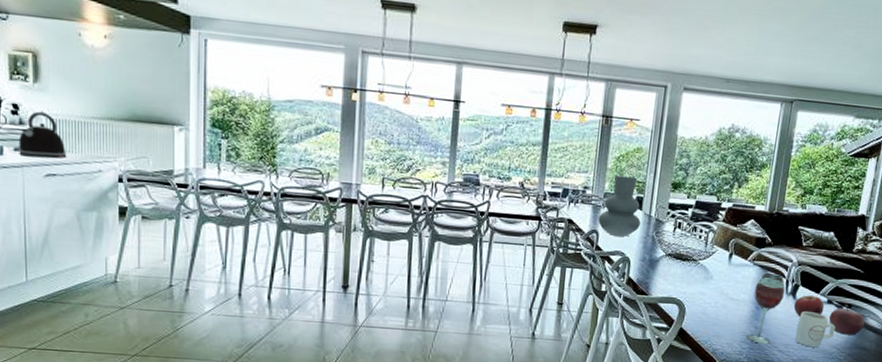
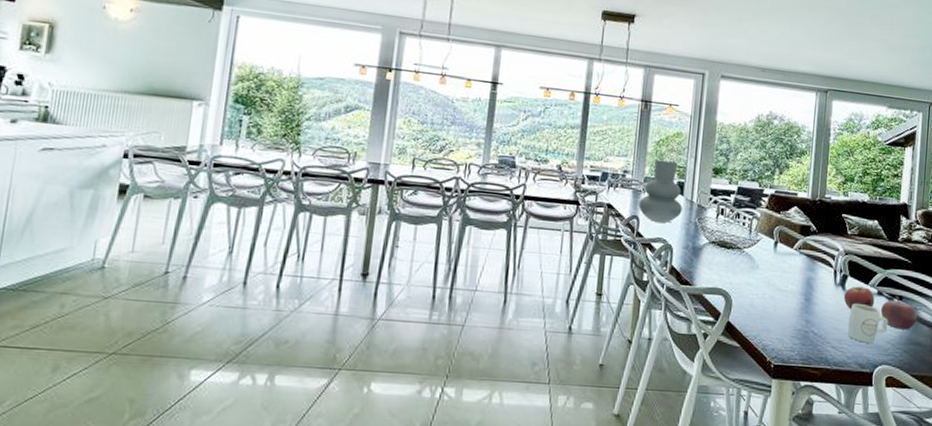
kettle: present [17,111,67,159] -> none [14,82,70,133]
wineglass: present [746,272,785,344] -> none [797,261,834,340]

